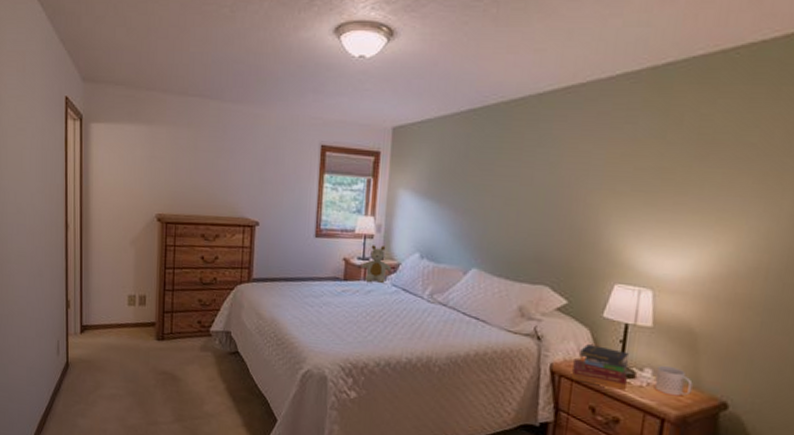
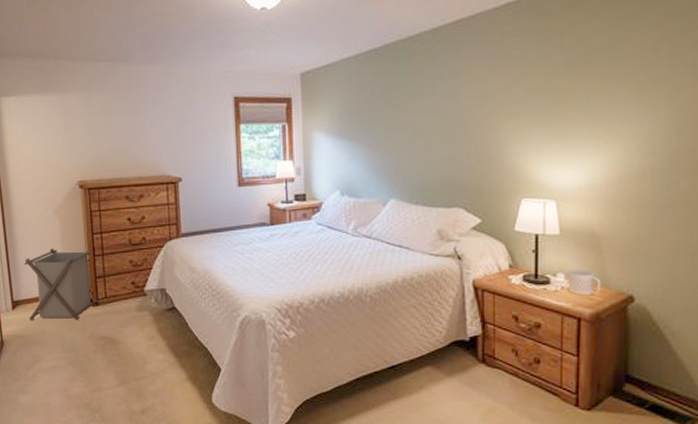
laundry basket: none [96,277,165,352] -> present [24,248,100,320]
stuffed bear: present [362,245,392,284] -> none [286,187,315,224]
books: present [570,344,630,392] -> none [492,258,544,298]

